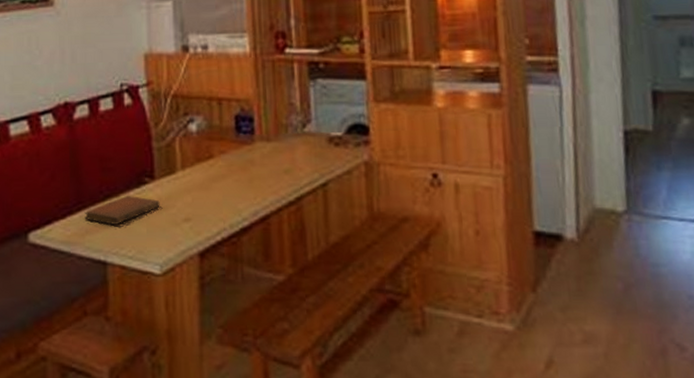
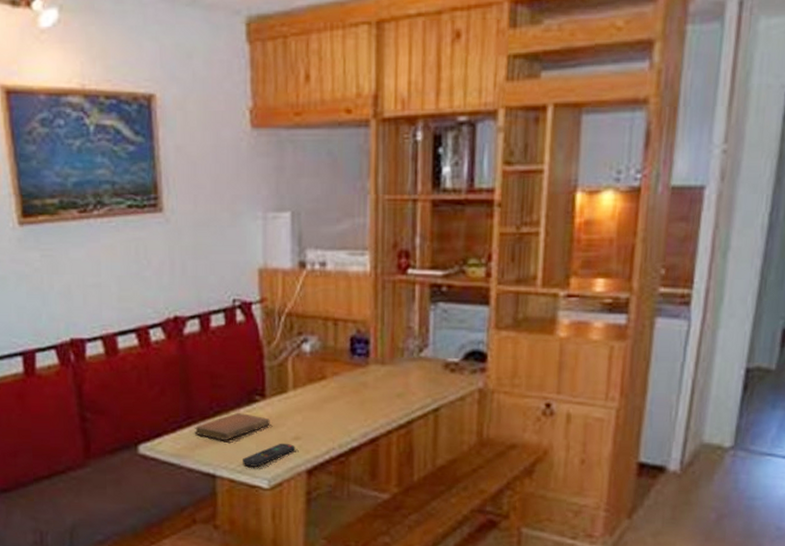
remote control: none [134,225,186,252] -> present [243,443,295,467]

